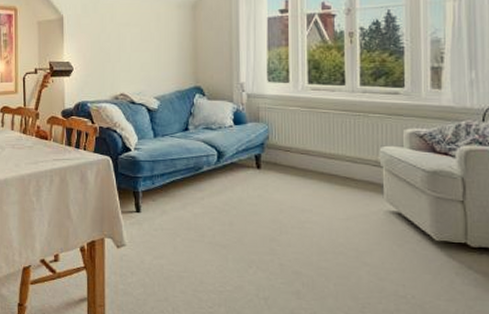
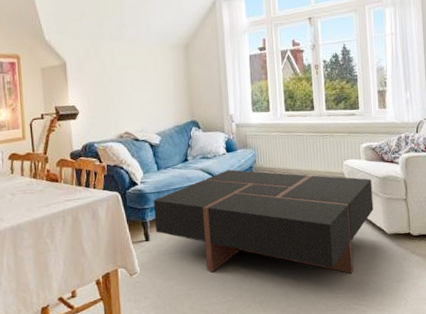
coffee table: none [147,144,418,282] -> present [153,169,374,274]

